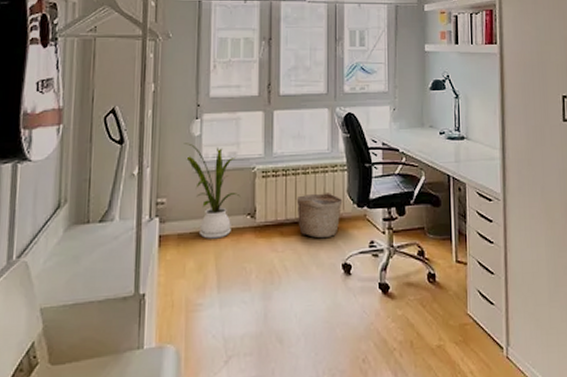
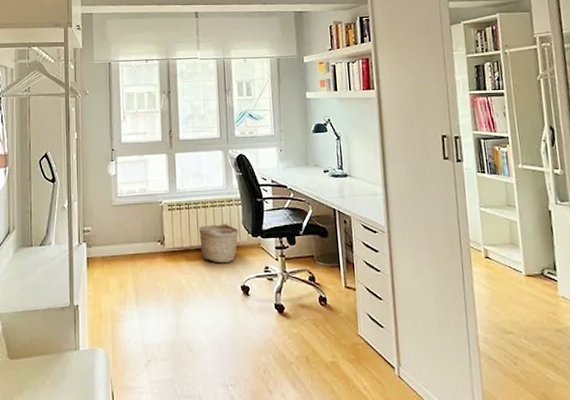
house plant: present [184,143,240,239] -> none [103,181,151,262]

